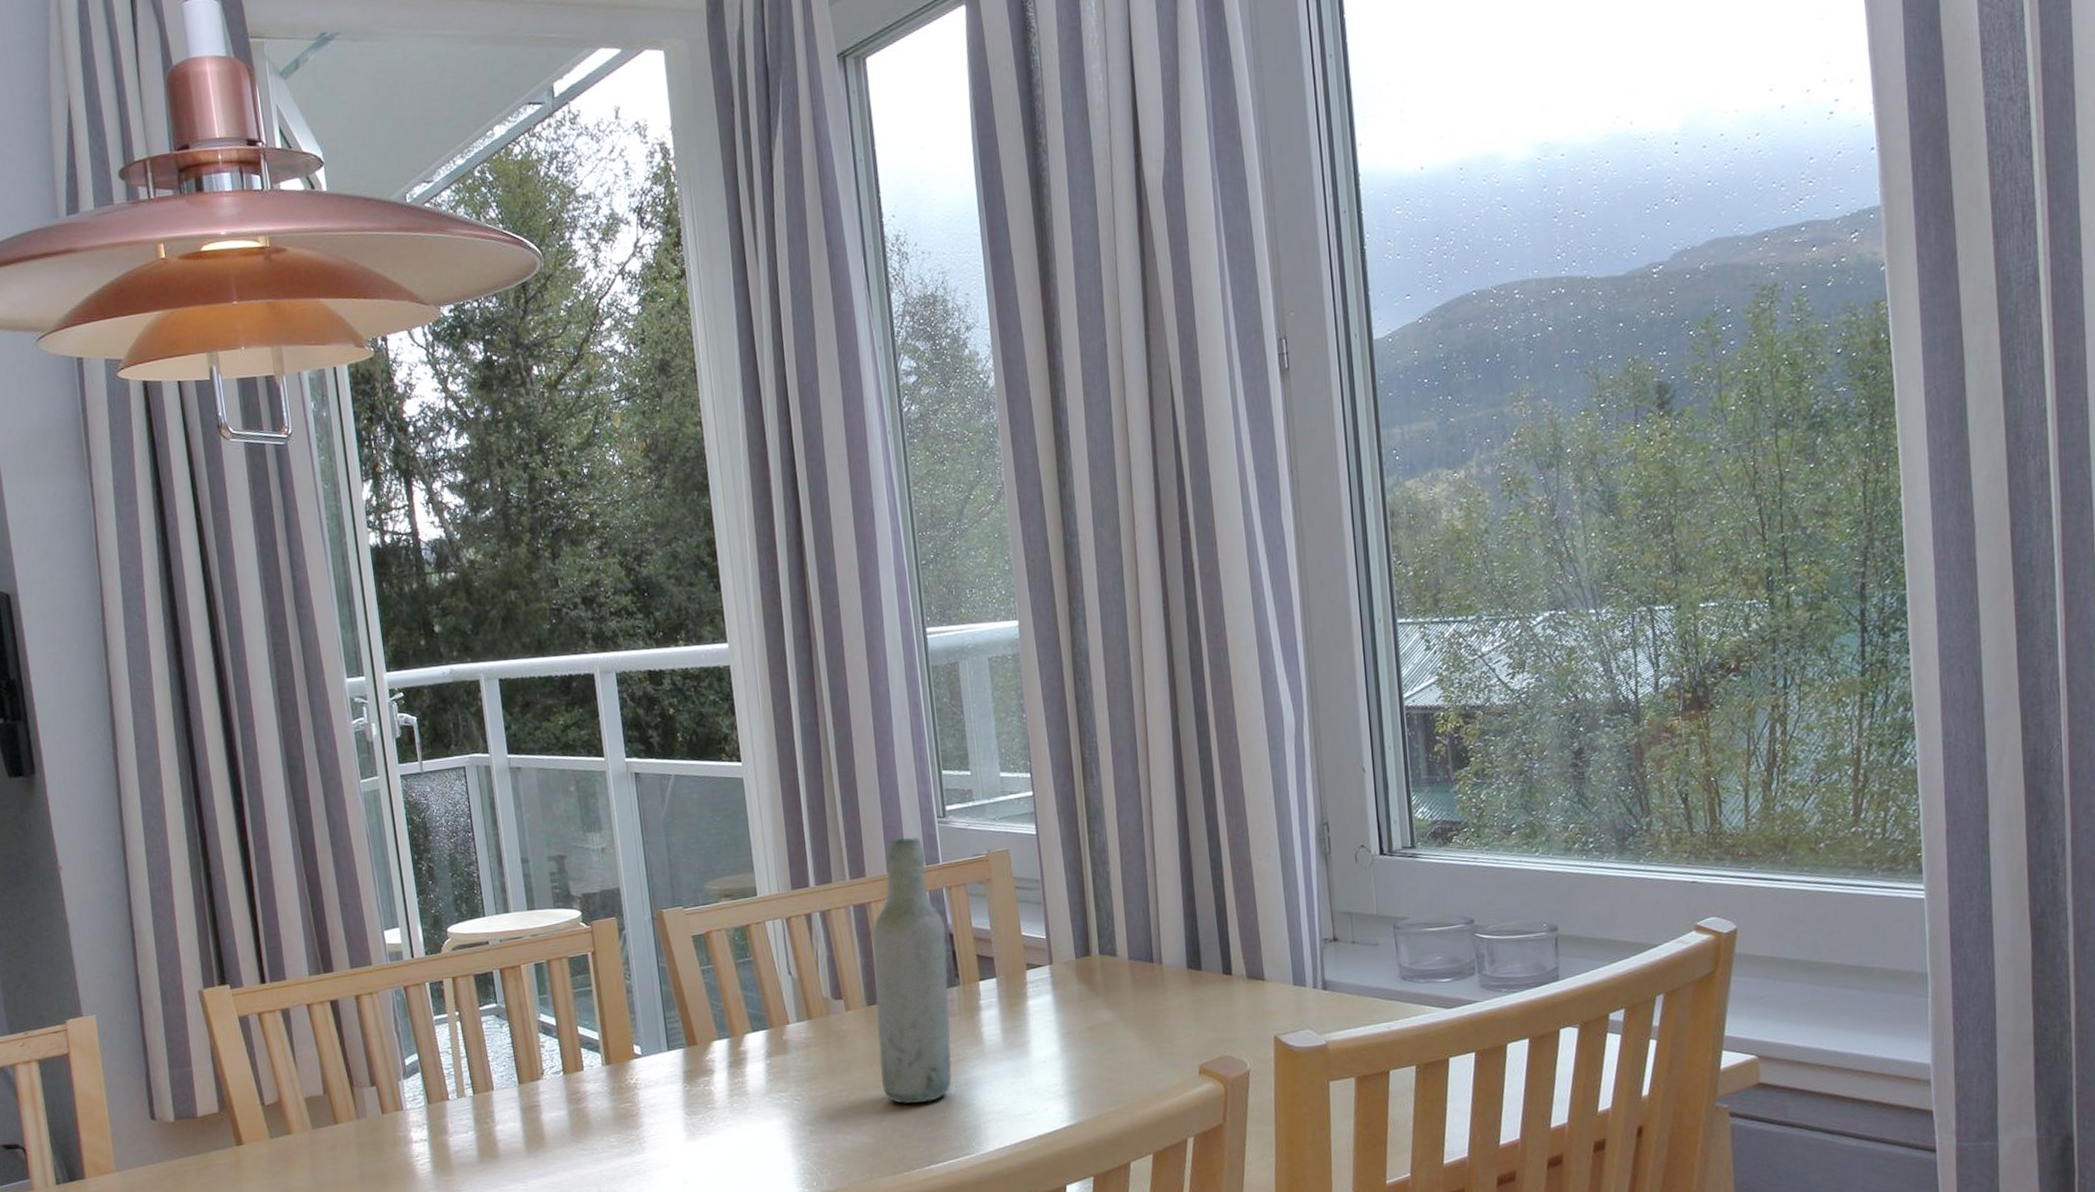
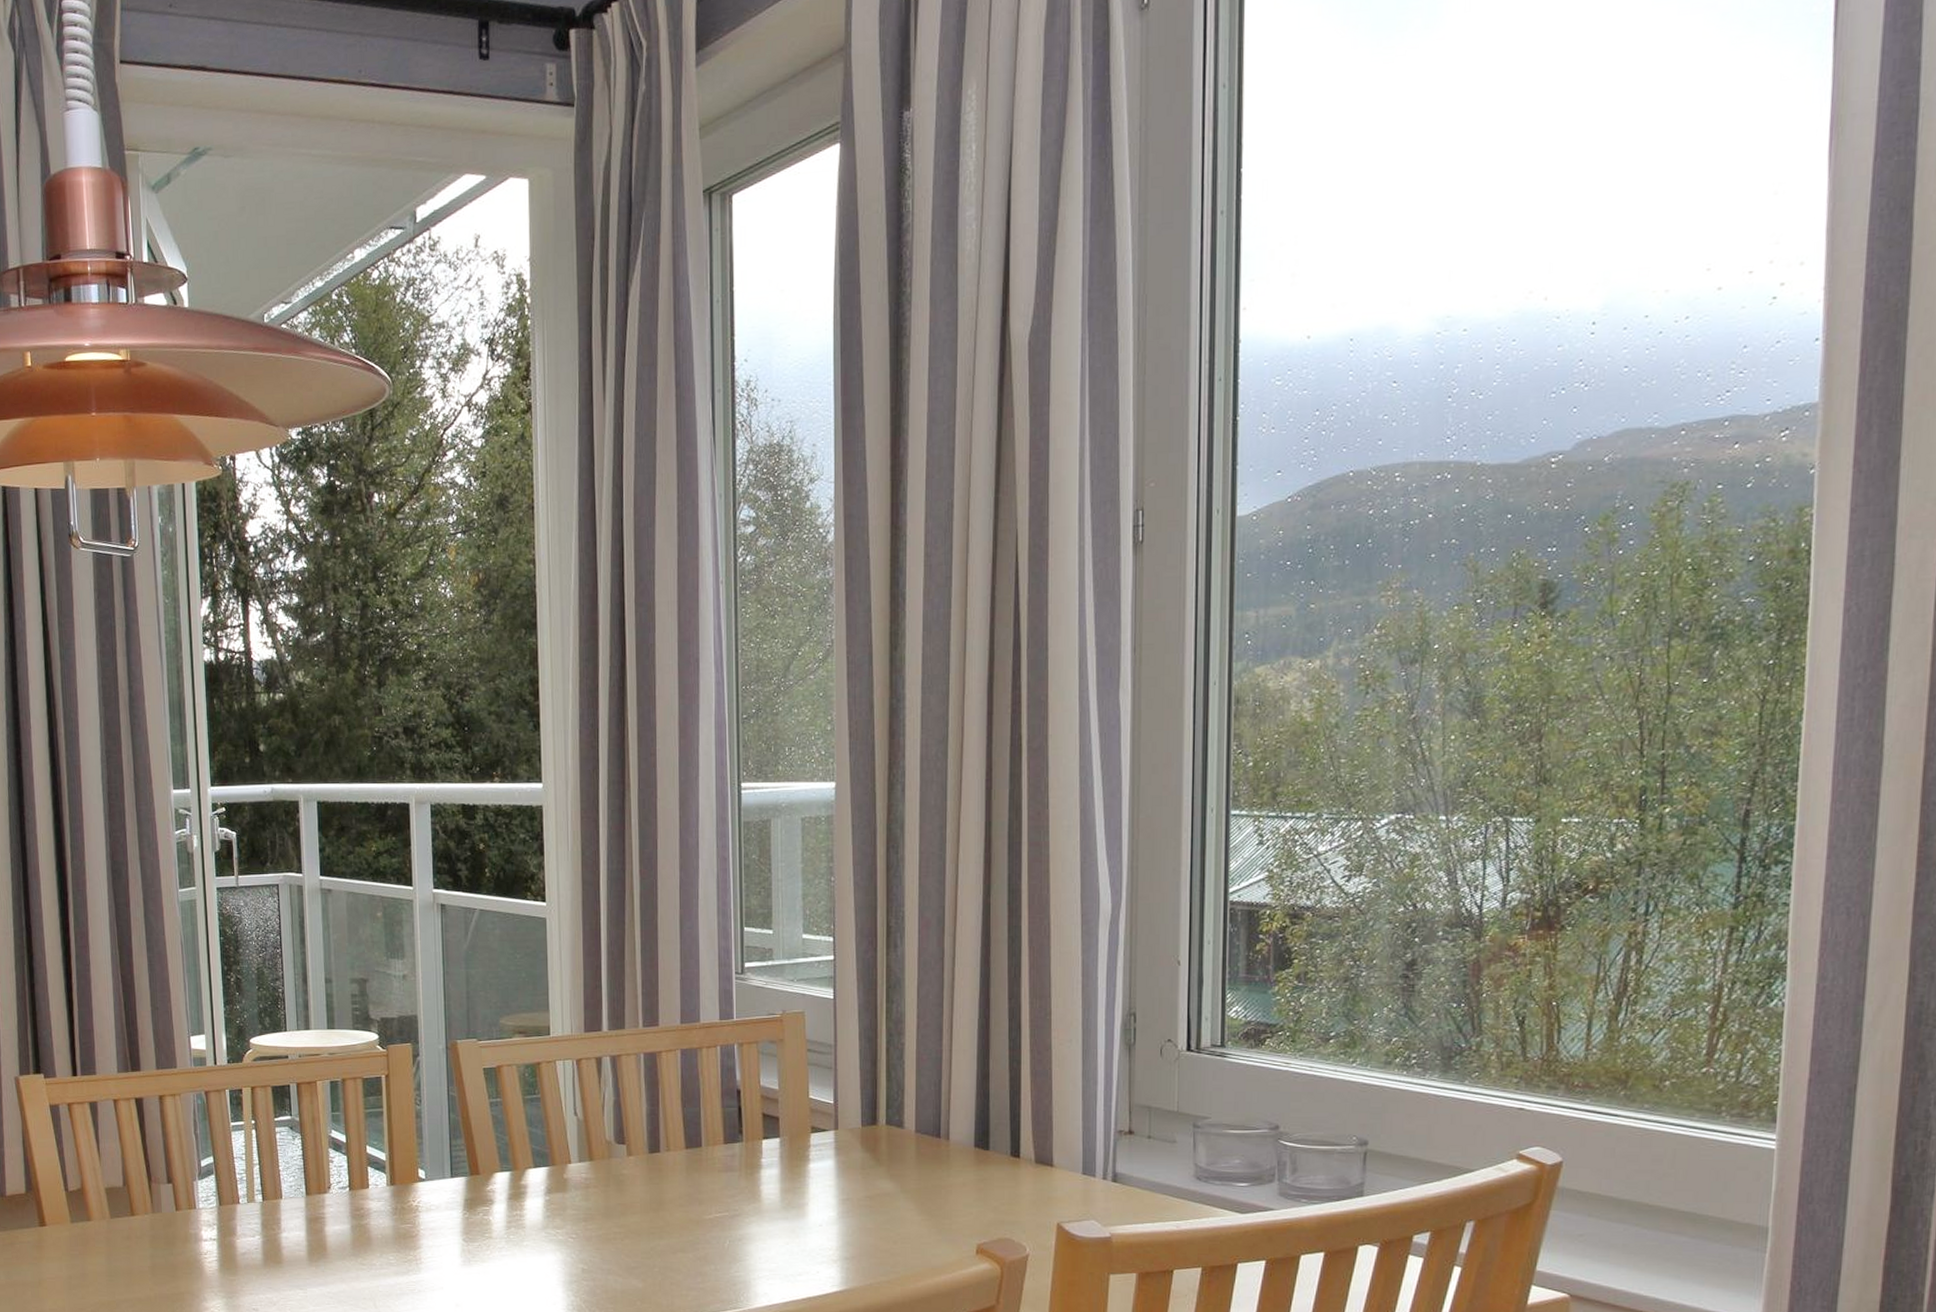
bottle: present [872,837,952,1104] -> none [656,991,733,1254]

